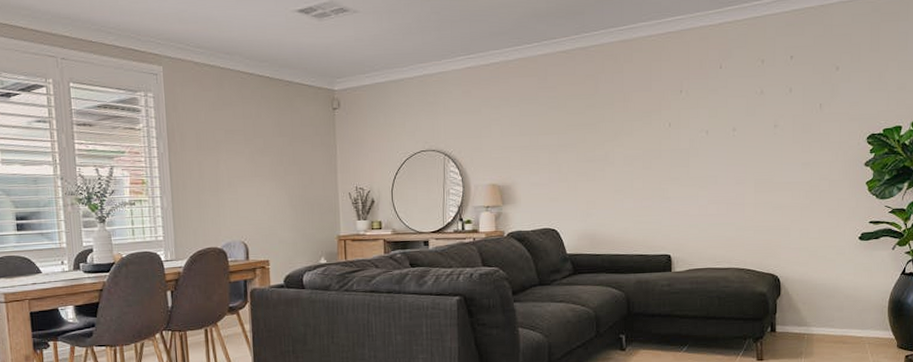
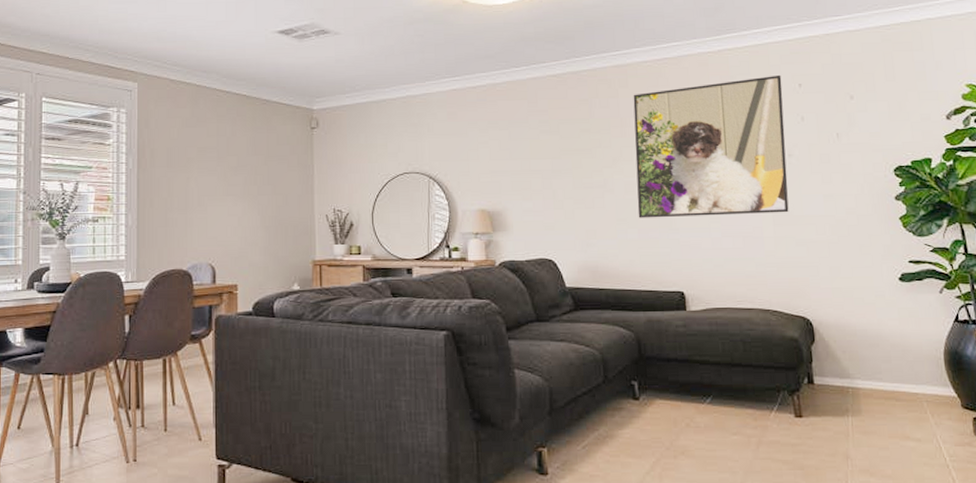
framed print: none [634,47,775,189] -> present [633,74,789,218]

